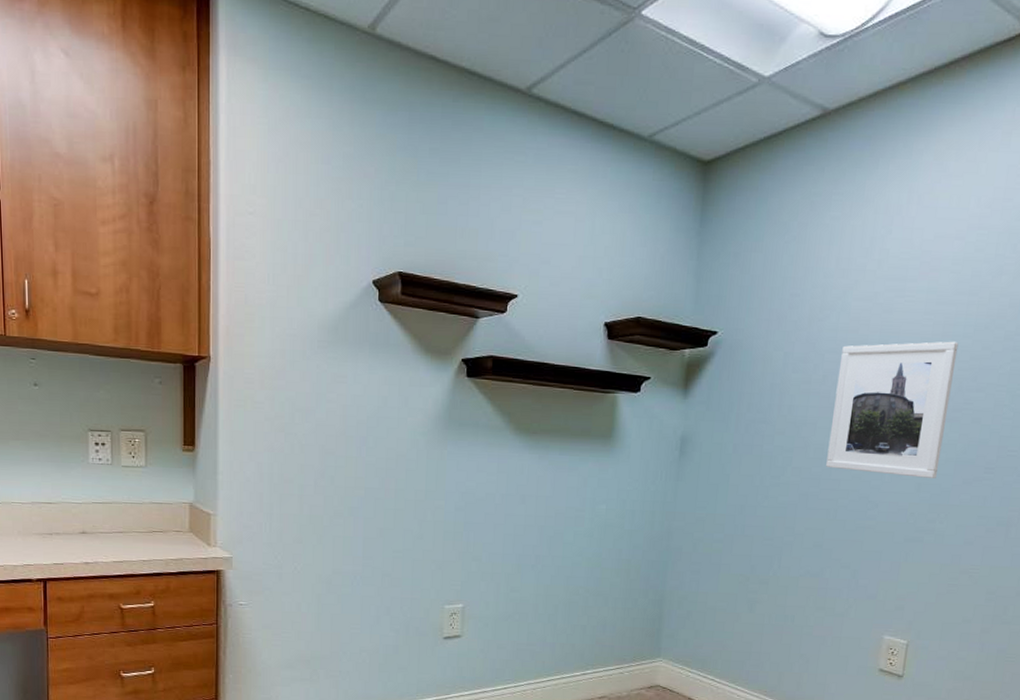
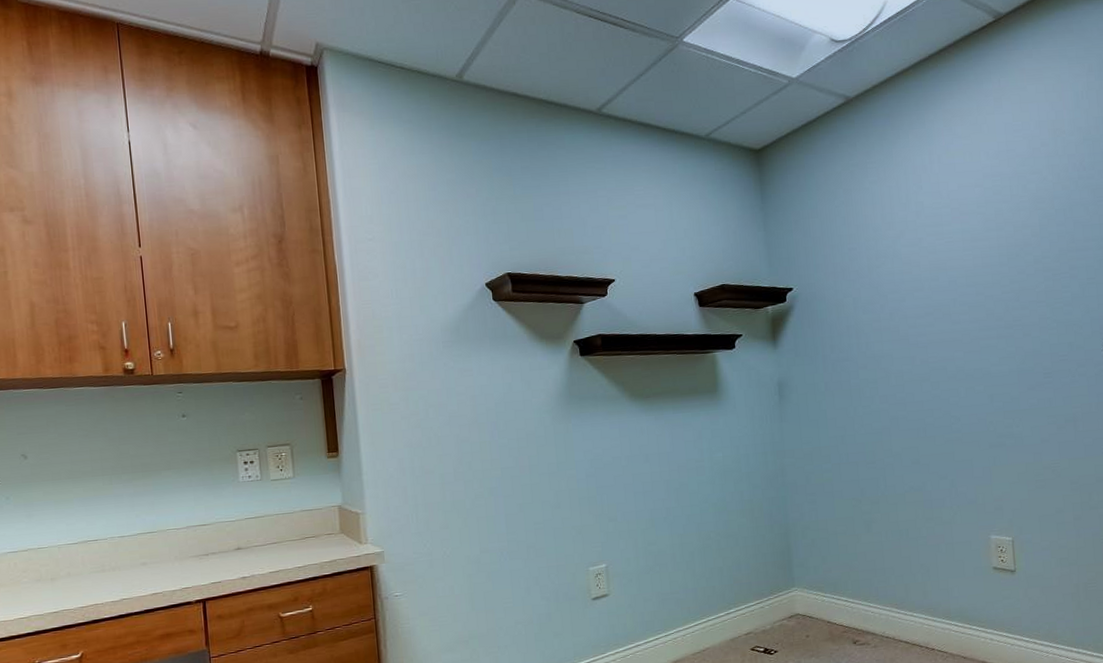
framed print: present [826,341,959,478] -> none [901,270,1005,392]

